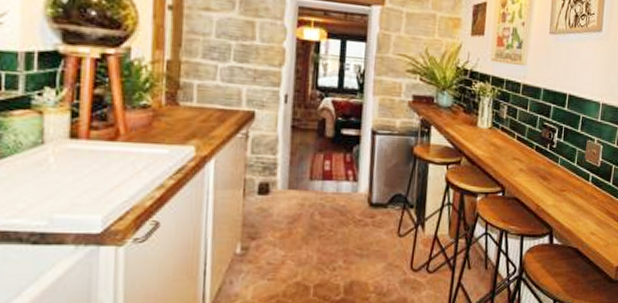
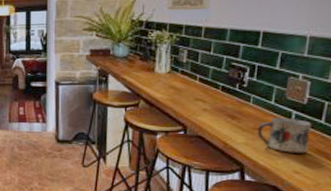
mug: none [563,179,603,215] -> present [257,117,312,153]

